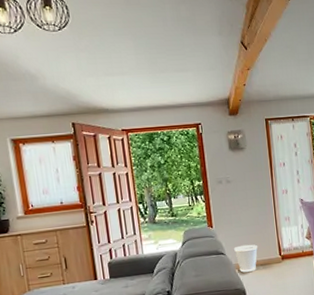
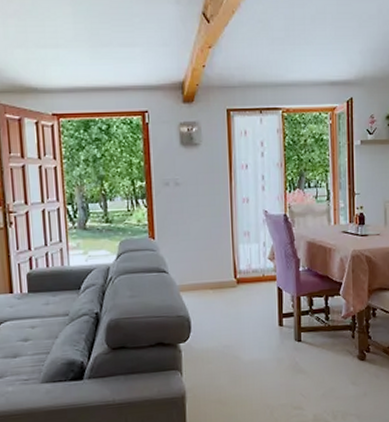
wastebasket: present [234,244,258,273] -> none [179,262,209,296]

